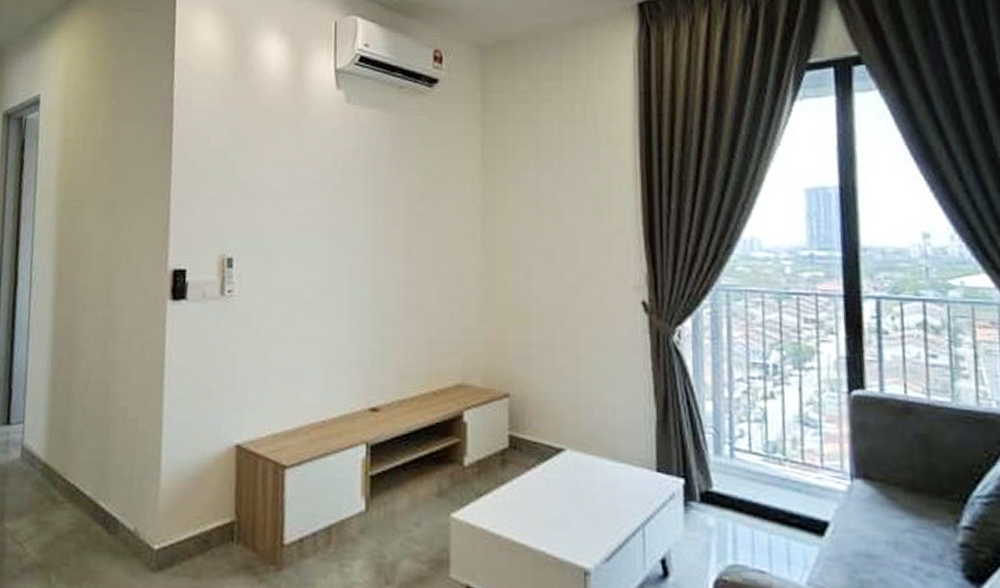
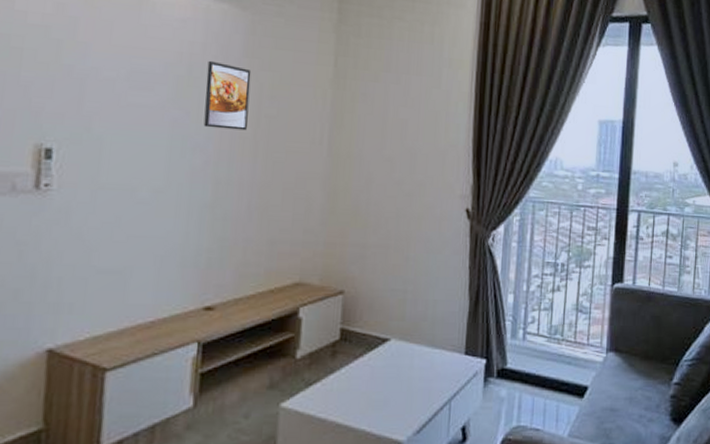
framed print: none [359,164,401,230] -> present [203,60,252,131]

